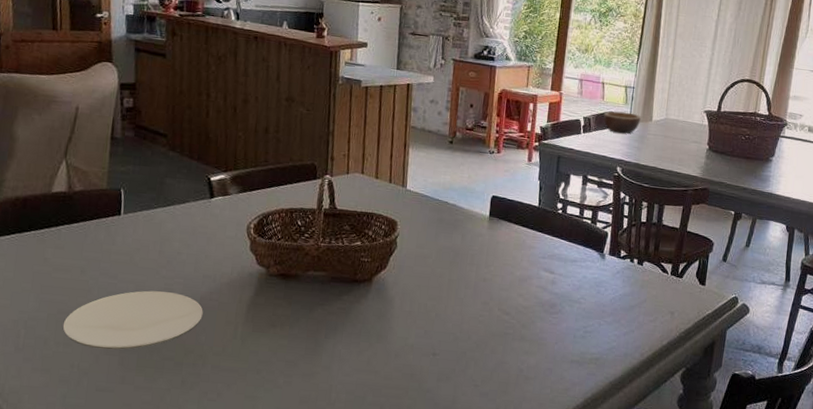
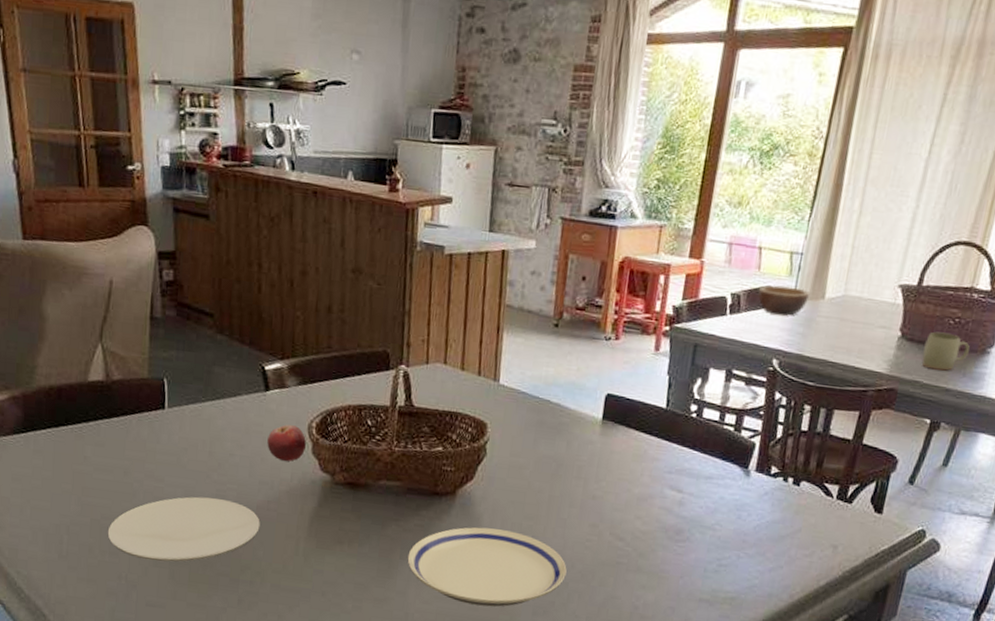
fruit: none [211,226,245,257] -> present [267,424,306,461]
plate: none [331,308,465,376] -> present [407,527,567,607]
mug: none [724,145,757,174] -> present [921,331,970,371]

